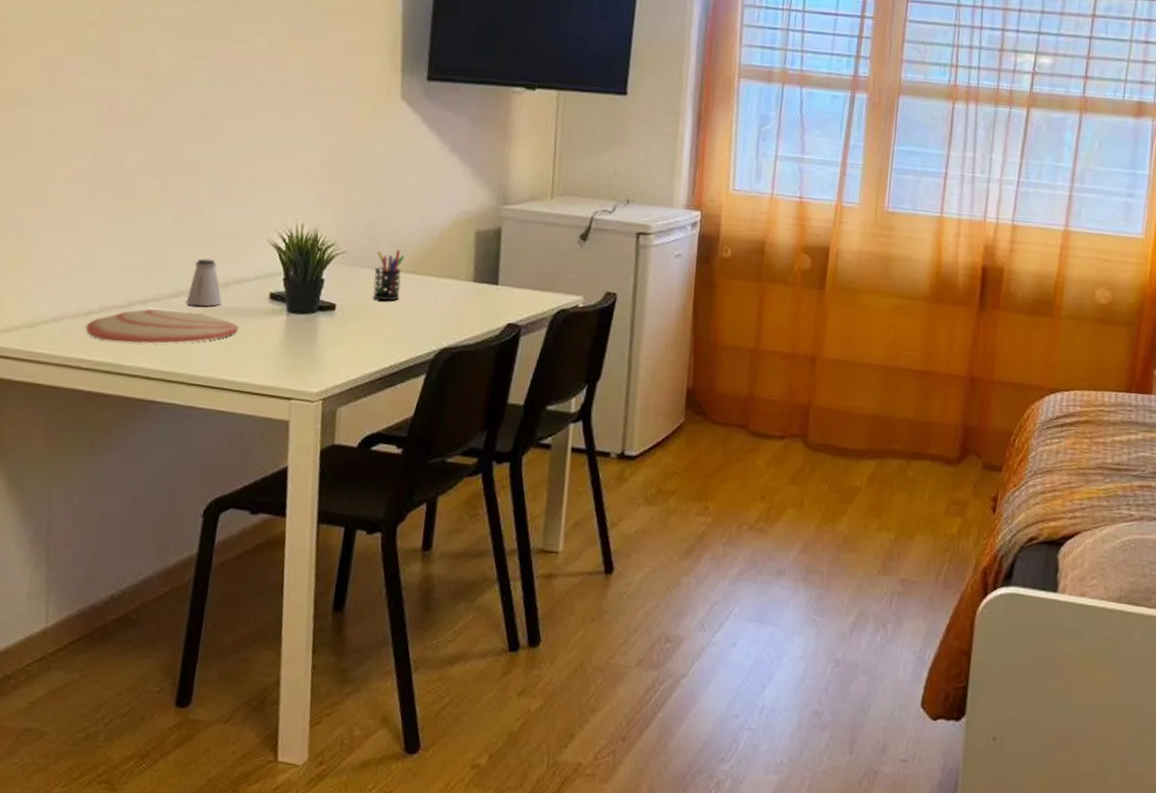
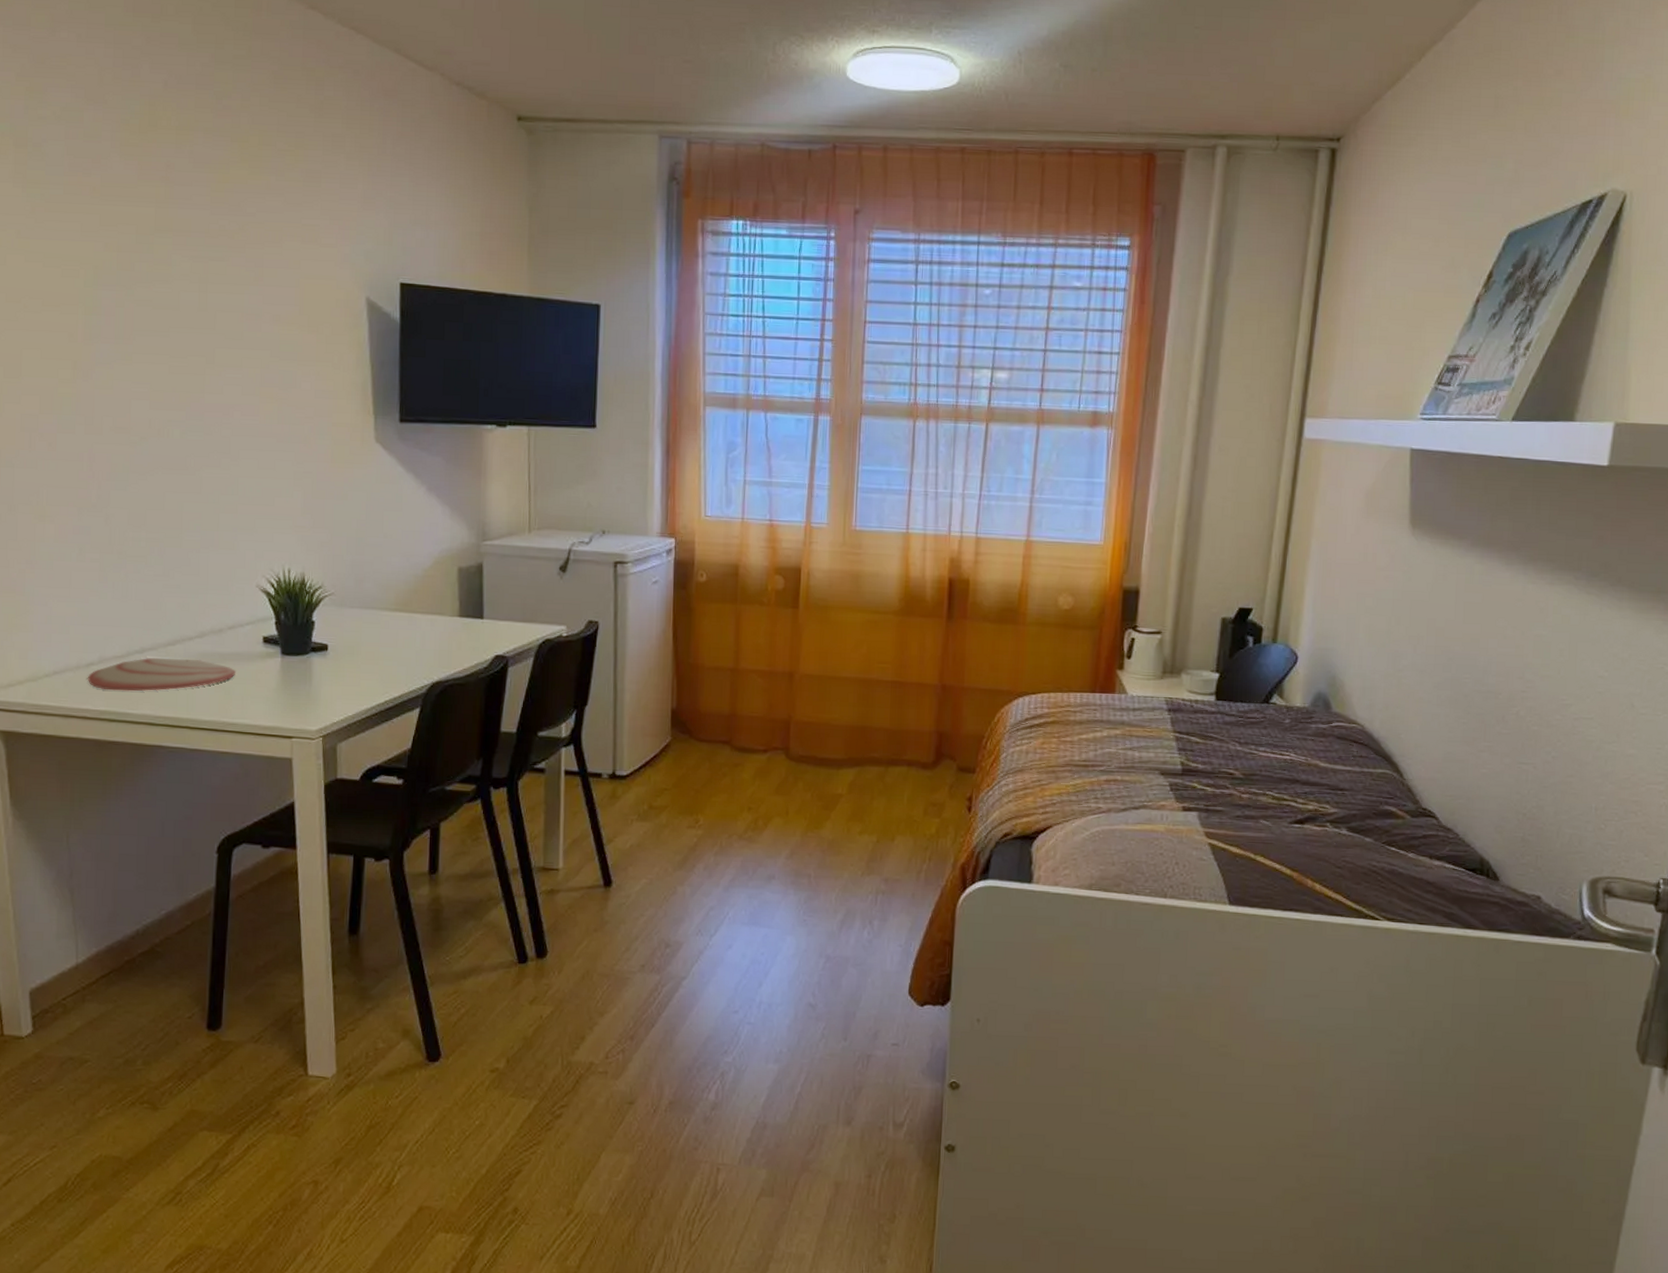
saltshaker: present [186,258,222,307] -> none [182,607,217,654]
pen holder: present [372,250,405,301] -> none [362,589,391,639]

